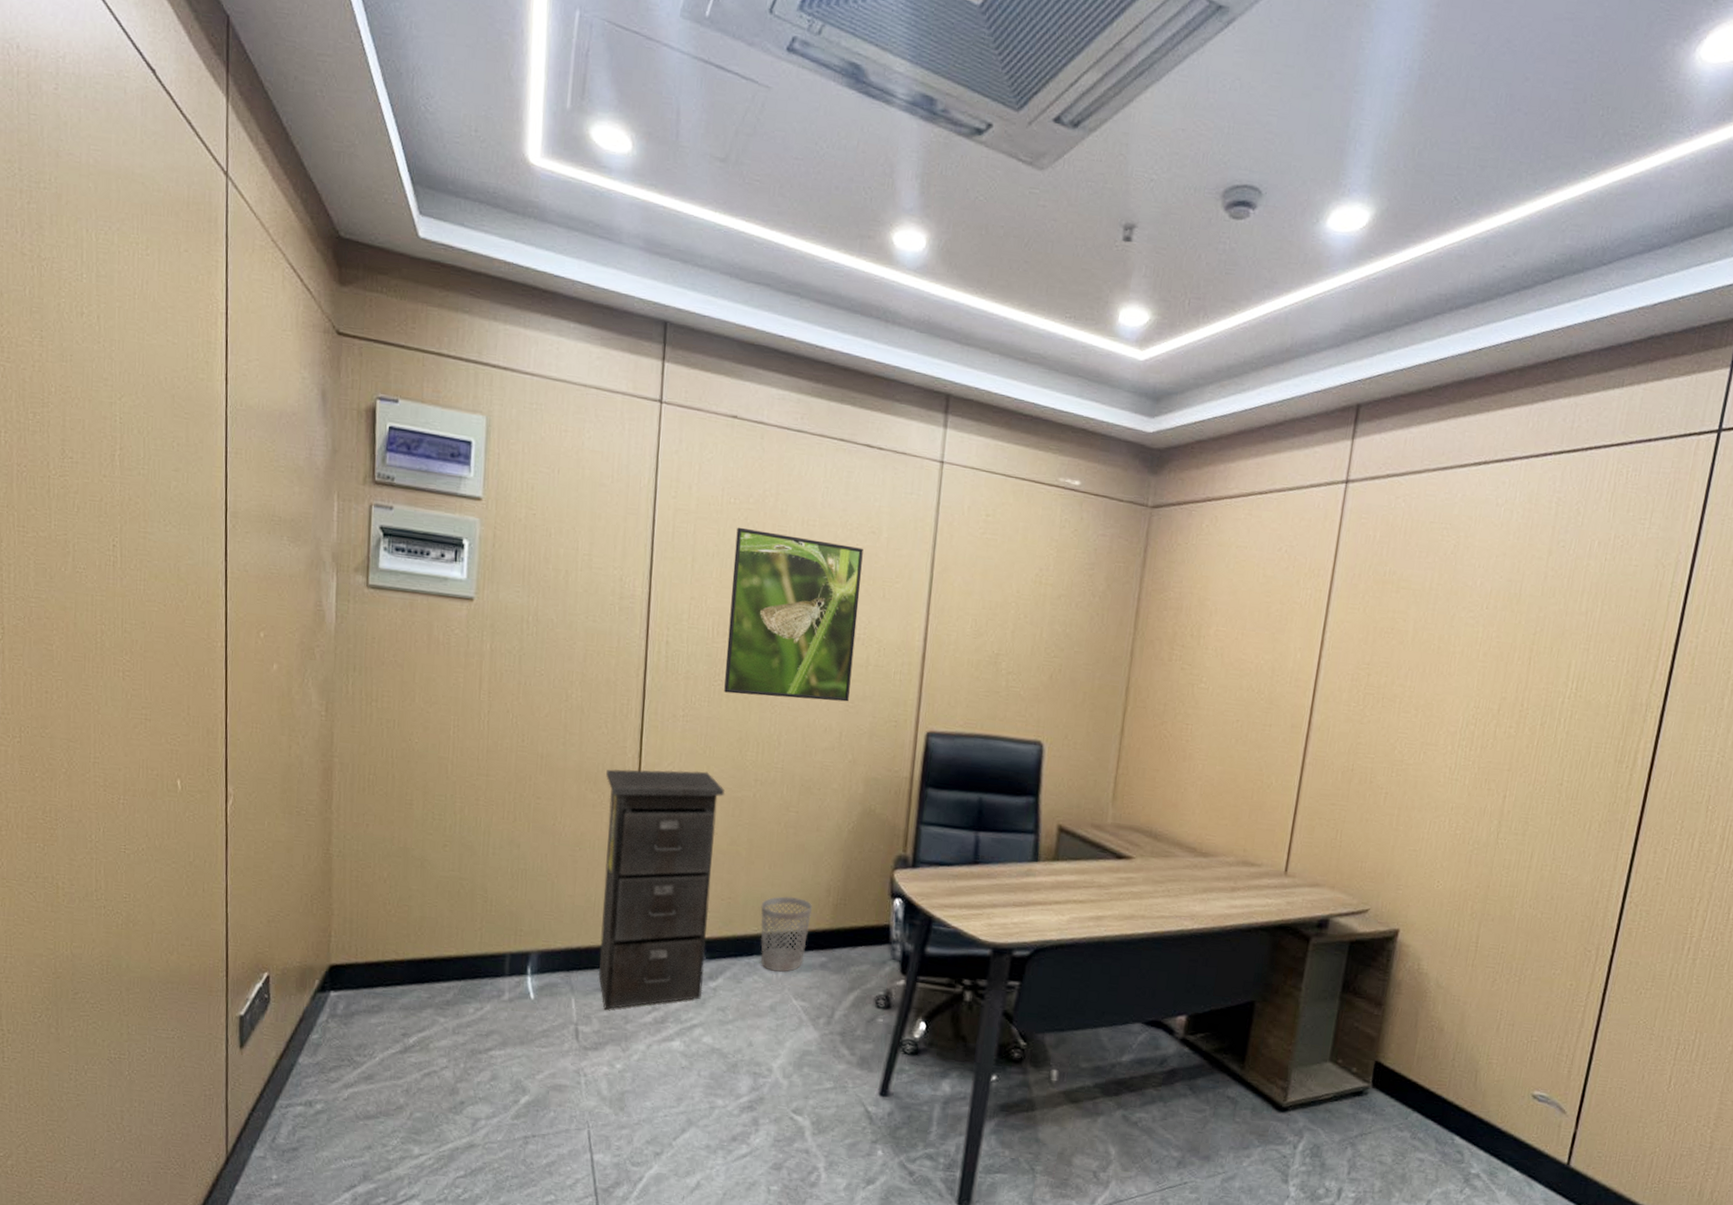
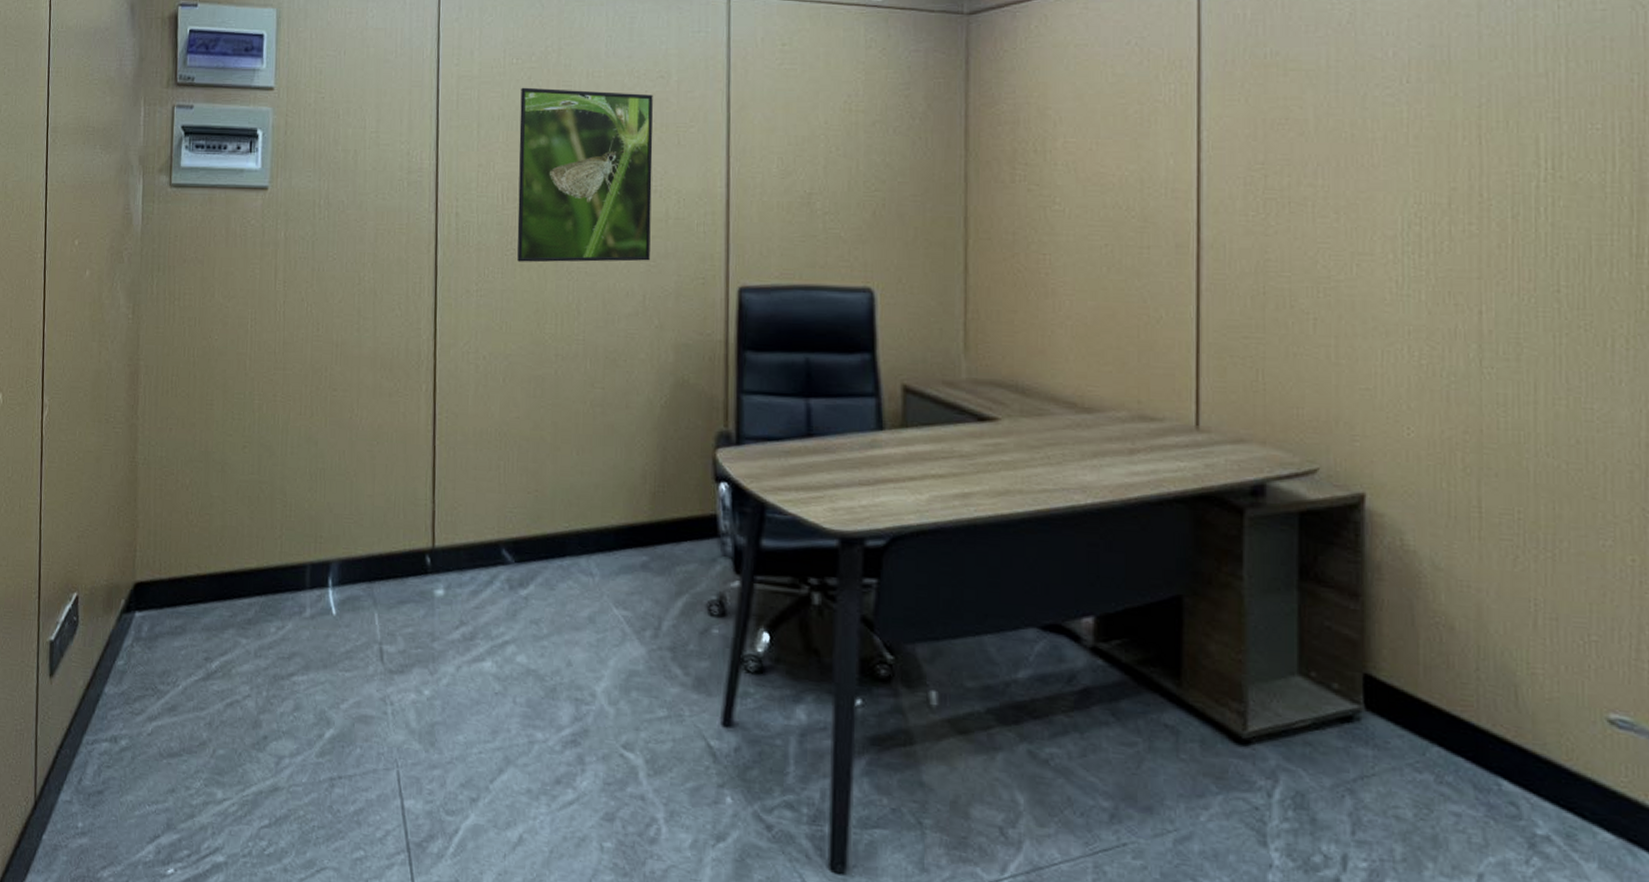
filing cabinet: present [599,769,725,1010] -> none [401,349,525,626]
wastebasket: present [760,896,812,973] -> none [571,485,627,576]

